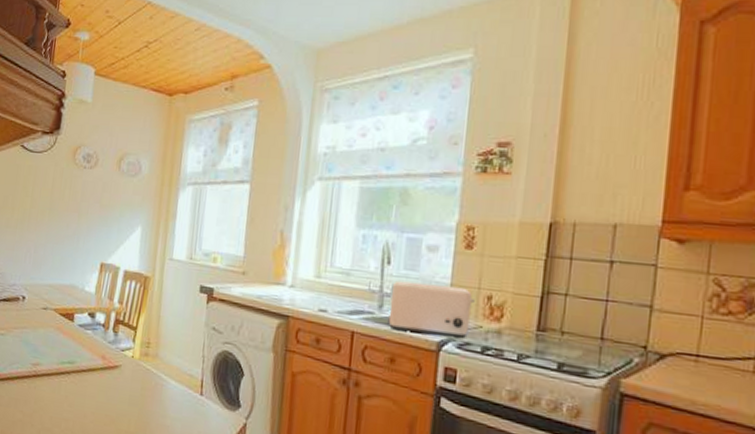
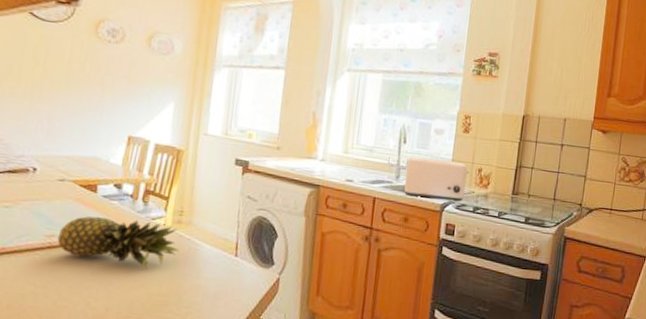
fruit: none [41,345,147,404] -> present [57,216,180,270]

